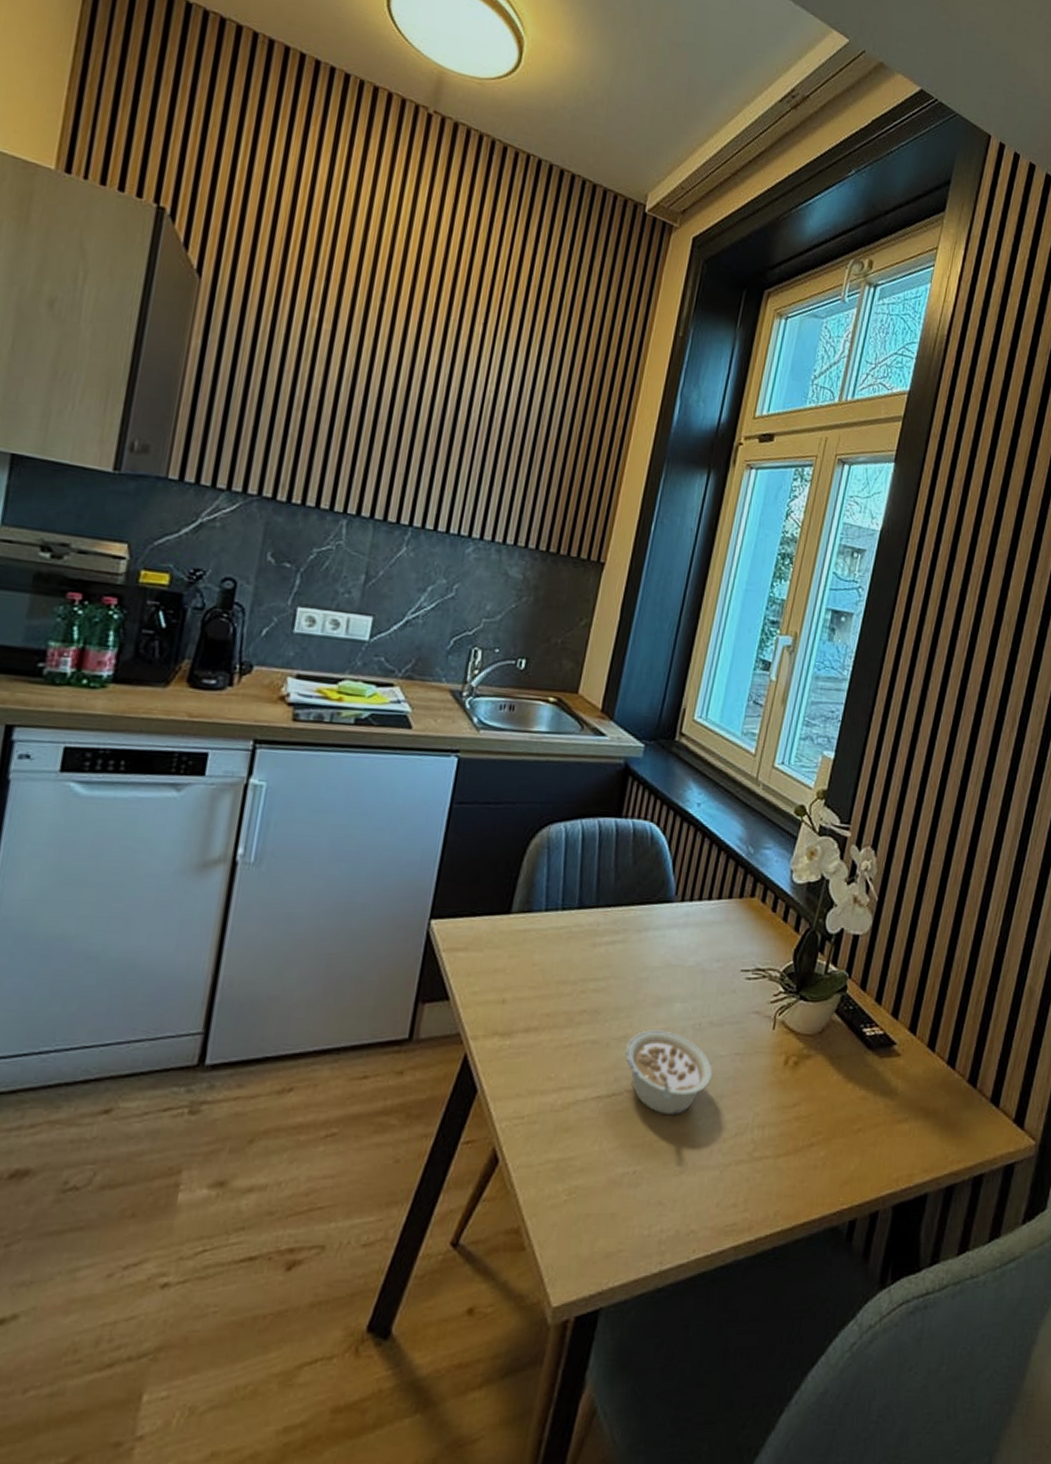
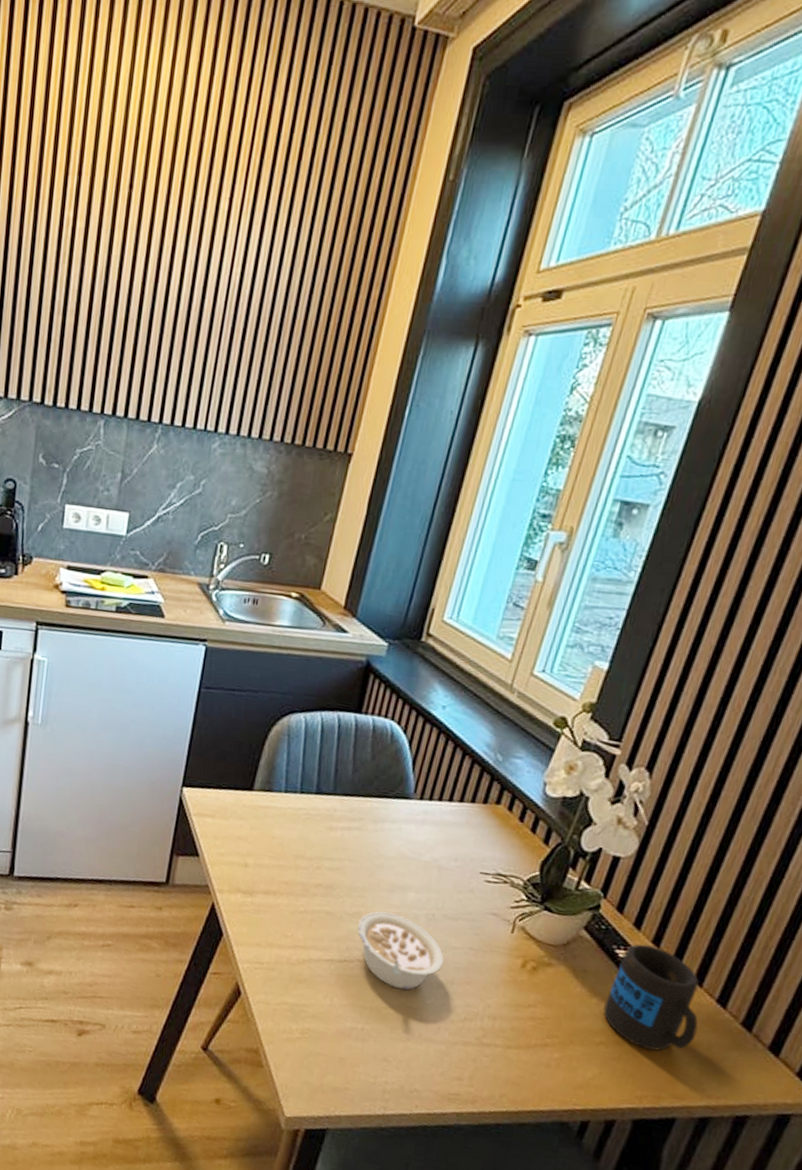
mug: none [858,1018,936,1126] -> present [603,944,699,1051]

